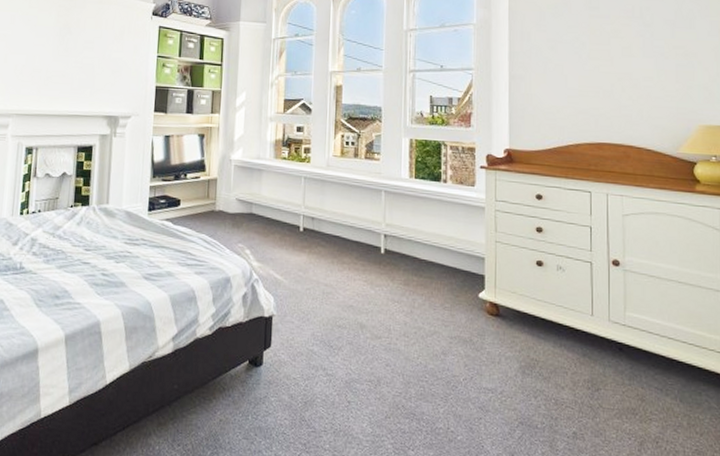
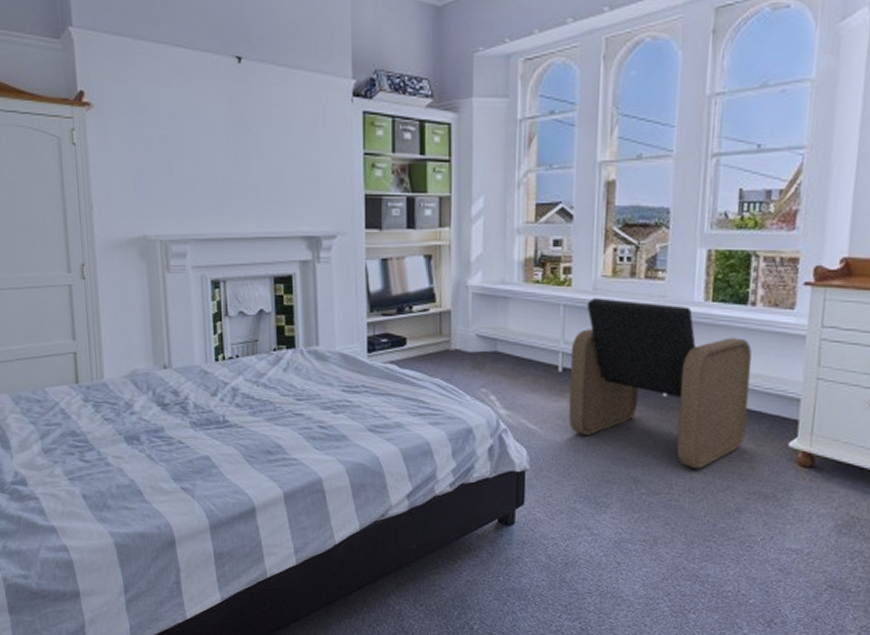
armchair: none [308,172,447,317] -> present [569,297,752,470]

